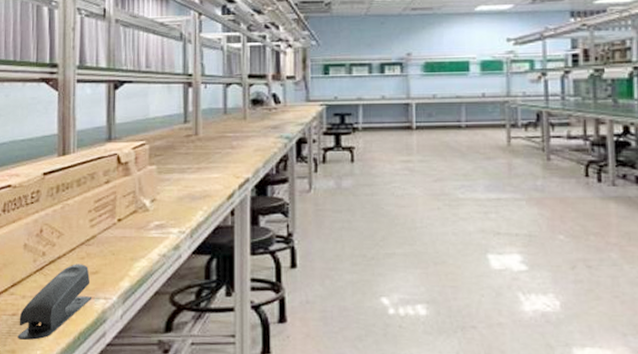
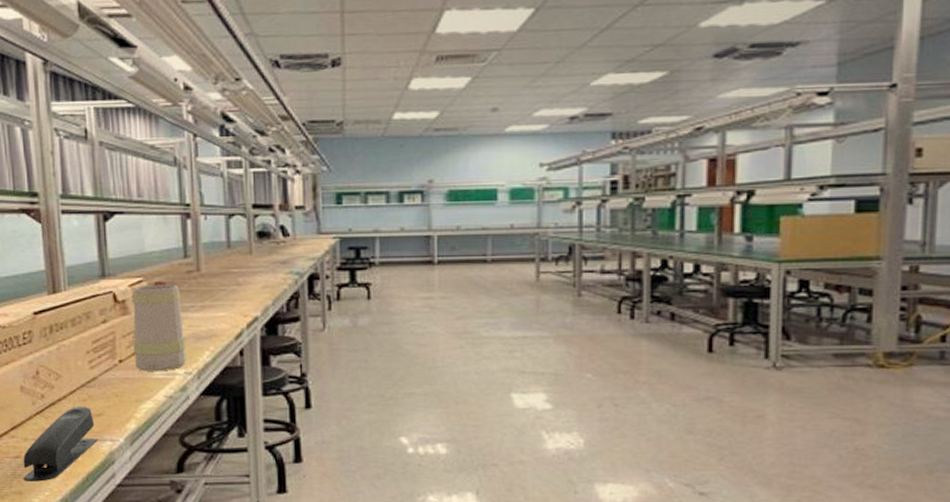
mug: none [132,143,181,230] -> present [133,280,187,371]

